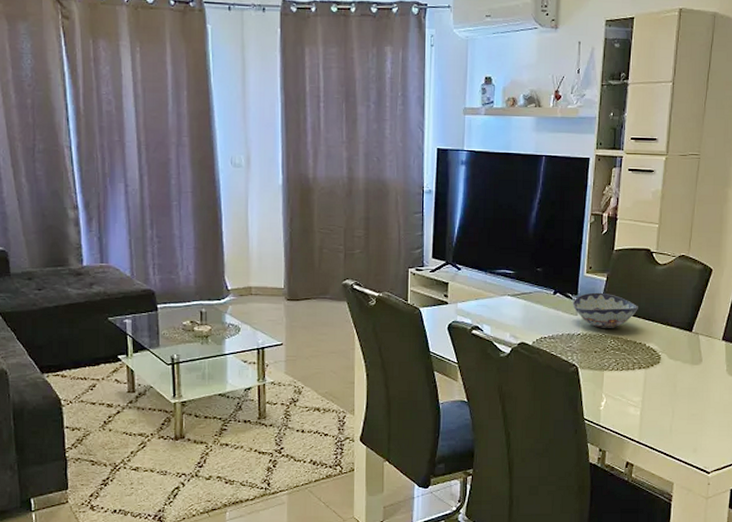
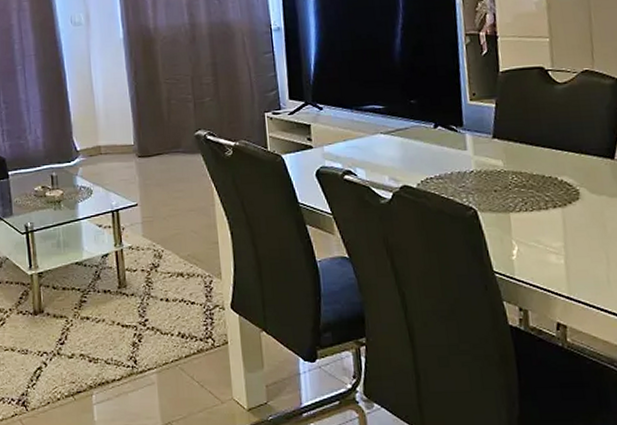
decorative bowl: present [572,292,638,328] -> none [458,121,541,163]

